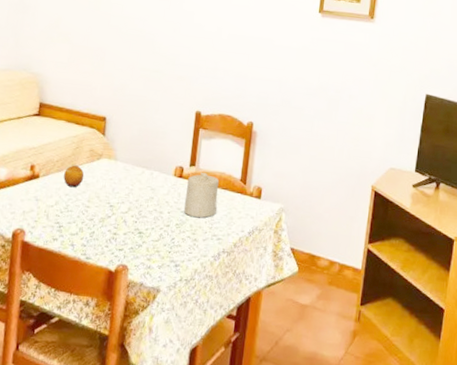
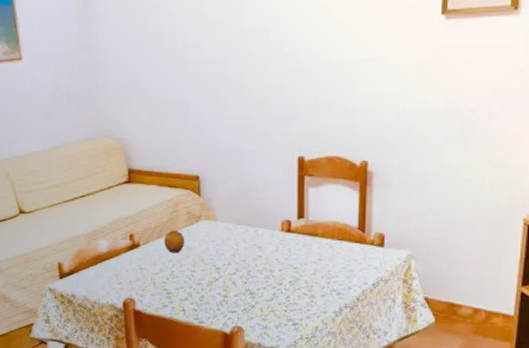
candle: present [184,171,220,218] -> none [297,223,334,273]

